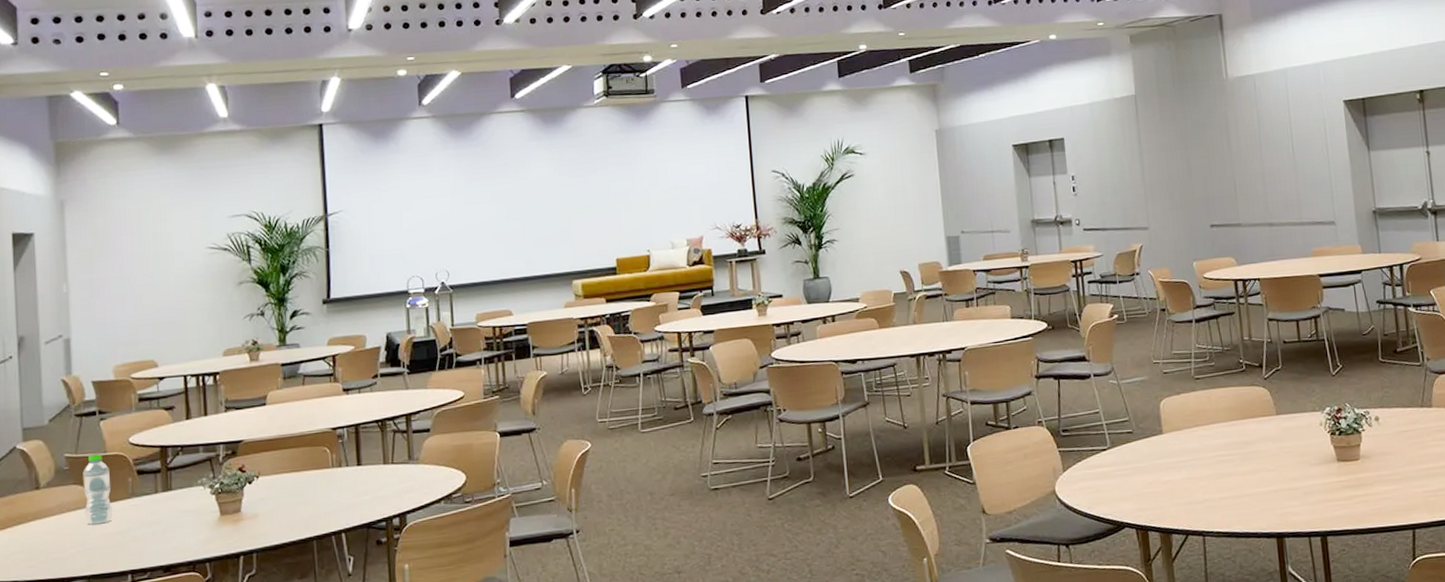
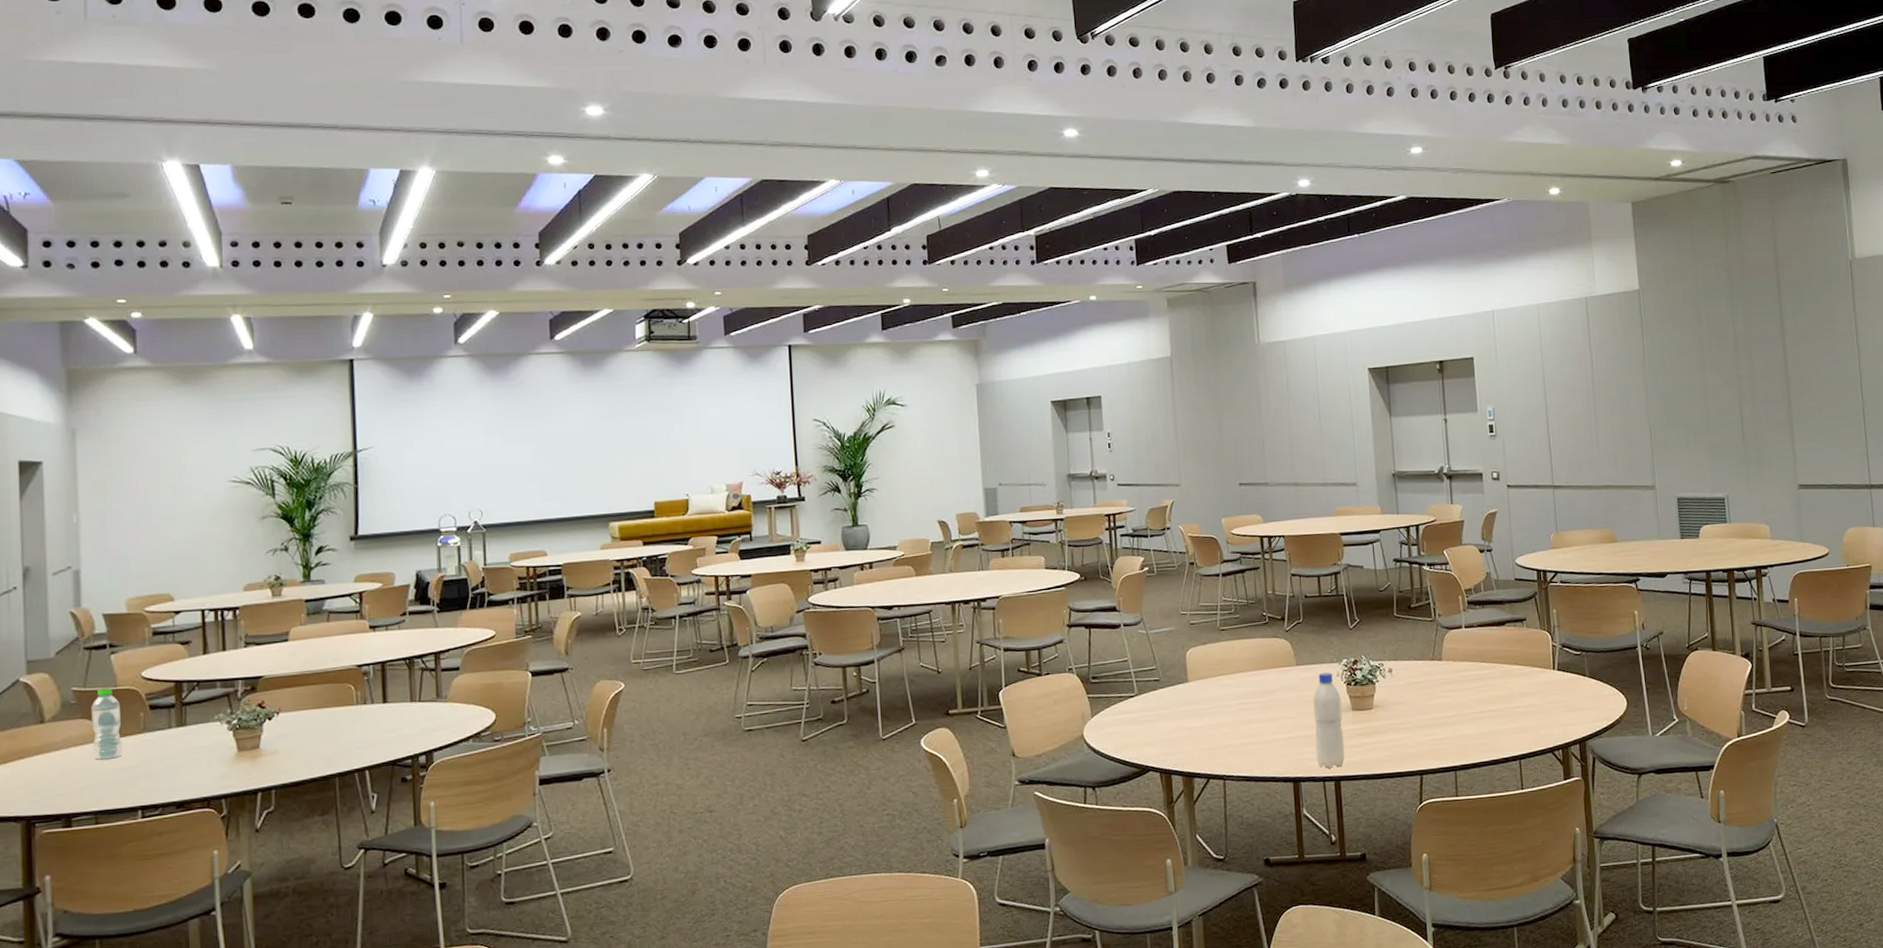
water bottle: none [1295,422,1331,523] -> present [1313,672,1345,768]

